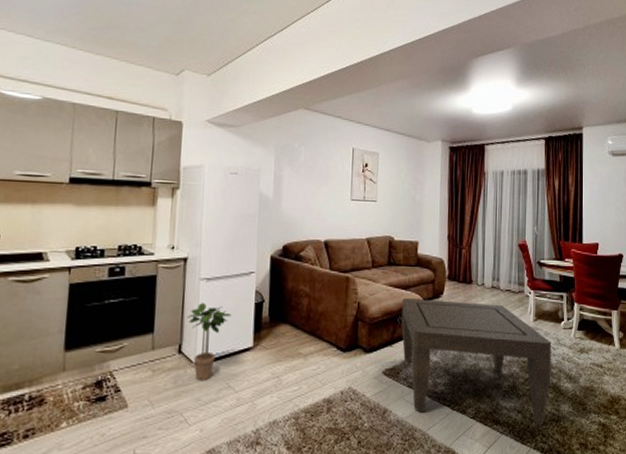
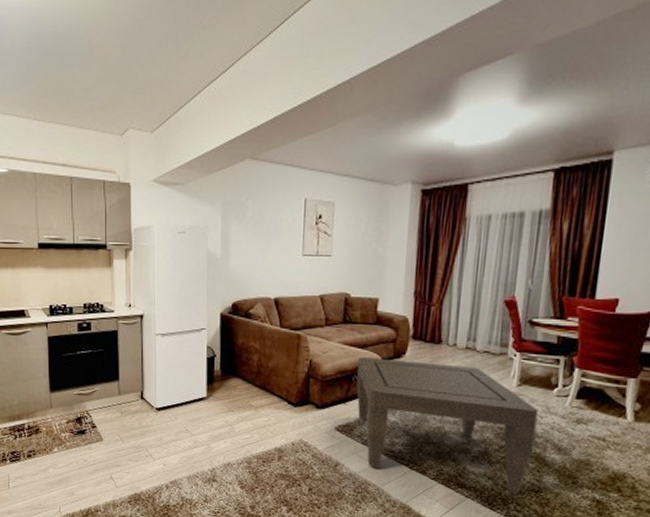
potted plant: present [187,303,232,382] -> none [147,356,186,424]

